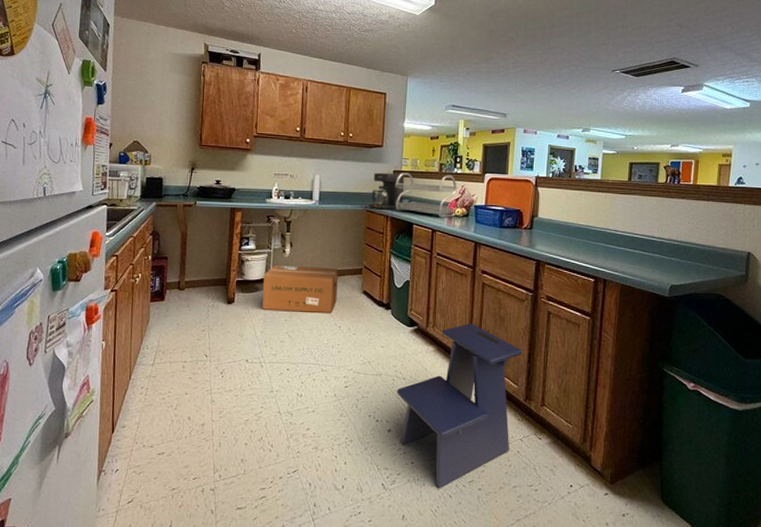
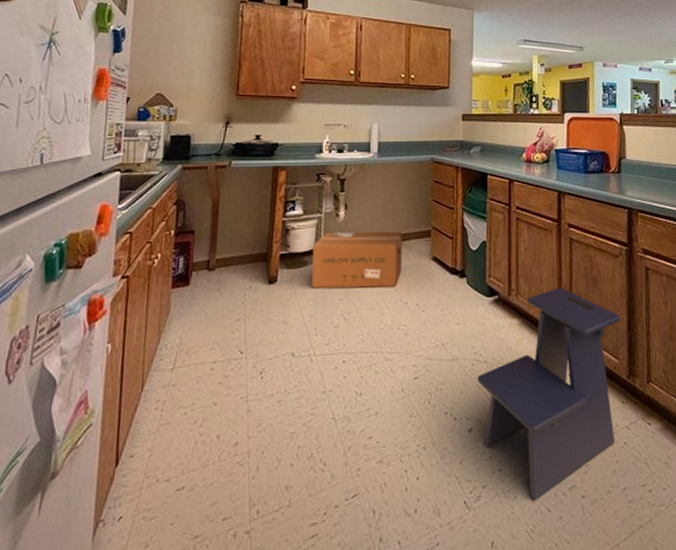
coffee maker: present [369,172,405,210] -> none [436,117,476,160]
dish rack: present [394,172,458,218] -> none [464,115,536,165]

